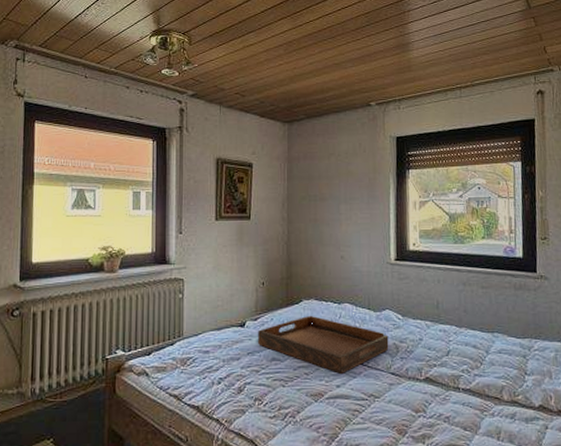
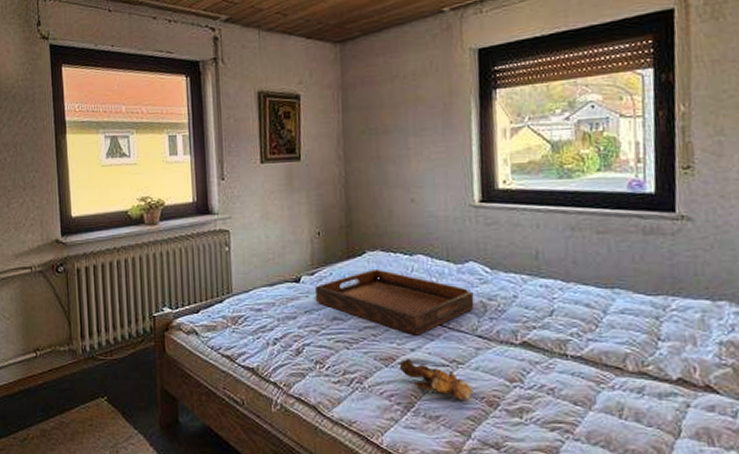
teddy bear: none [326,394,387,430] -> present [399,359,474,400]

